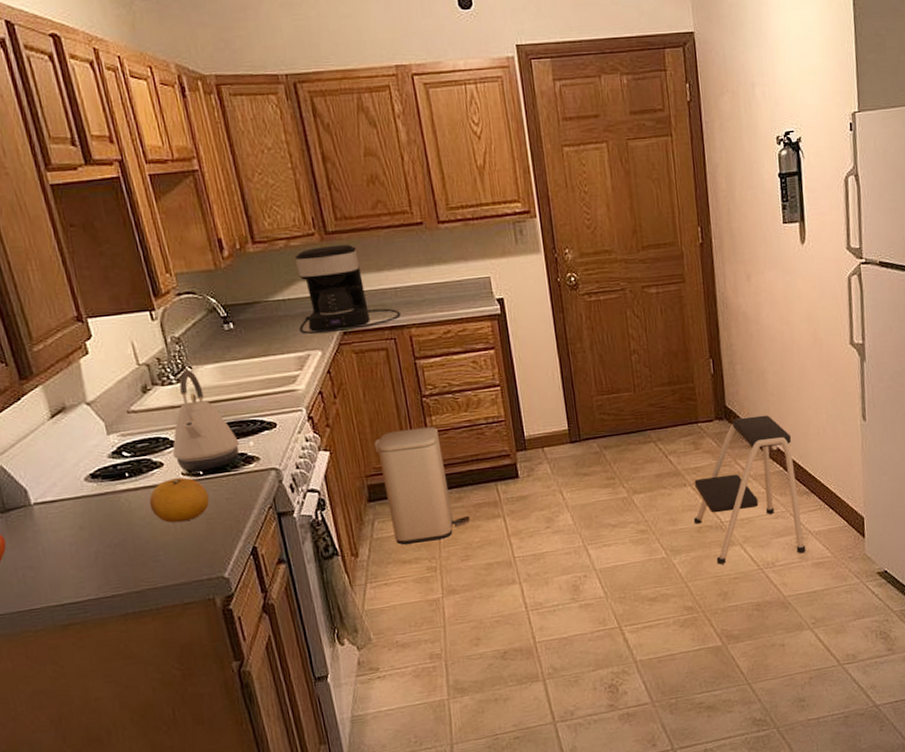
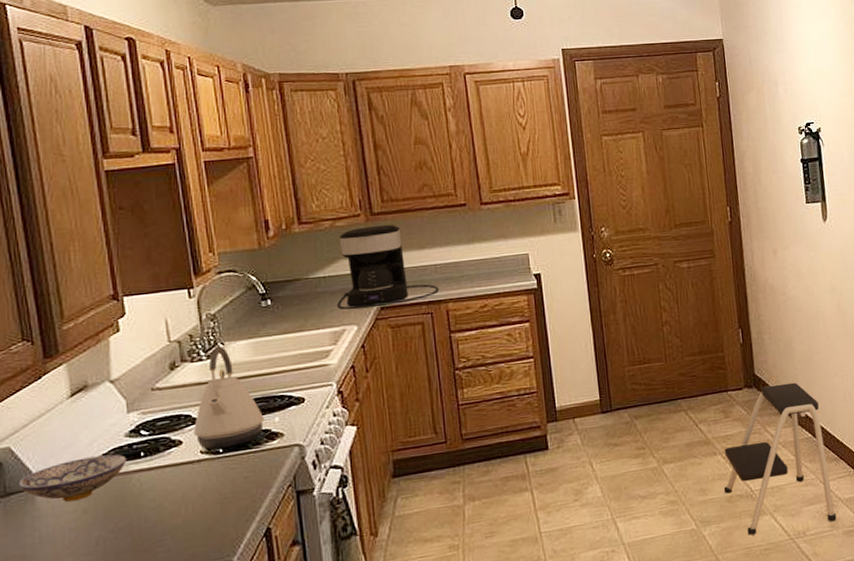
bowl: none [15,474,114,518] -> present [18,454,127,502]
fruit: present [149,477,210,523] -> none [162,456,226,504]
pedal bin: present [374,426,471,545] -> none [403,399,497,522]

